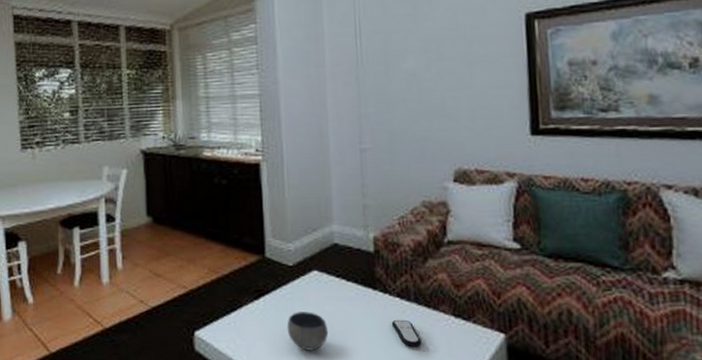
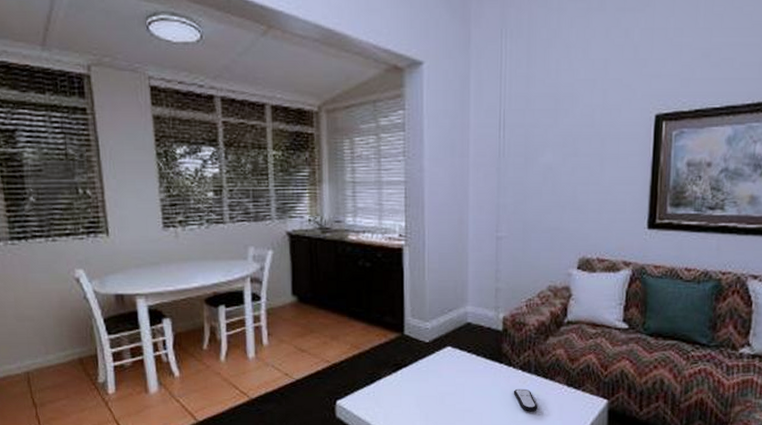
bowl: present [287,312,329,351] -> none [421,383,458,416]

